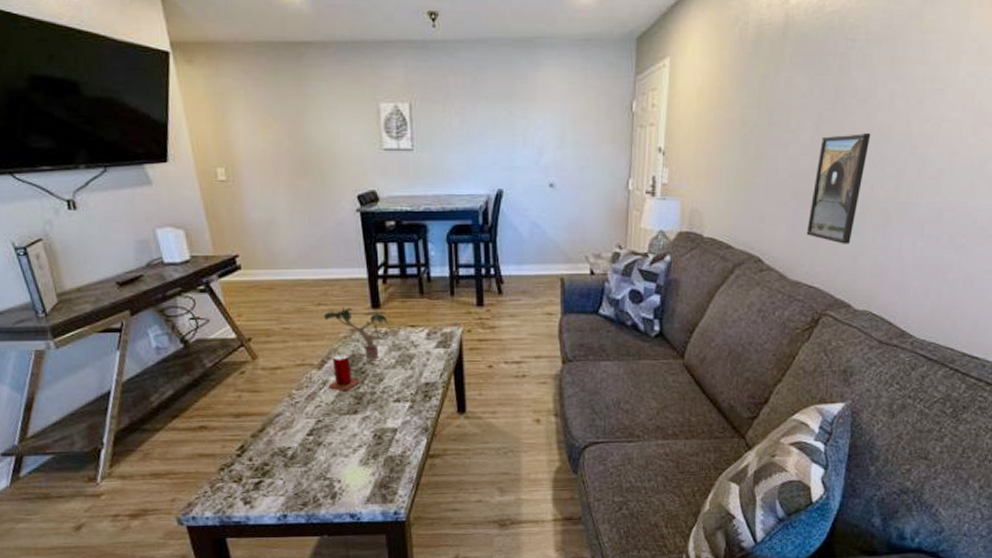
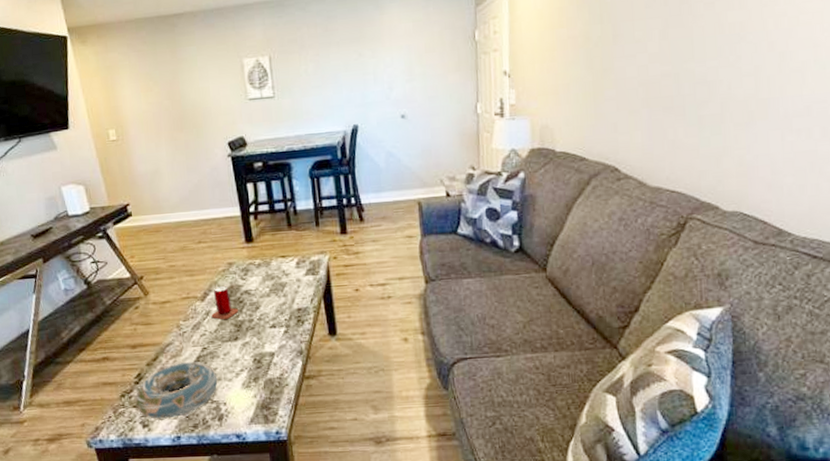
decorative bowl: none [236,434,333,497] -> present [135,361,218,420]
potted plant: present [323,306,391,360] -> none [203,242,264,290]
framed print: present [806,132,871,244] -> none [662,33,723,147]

